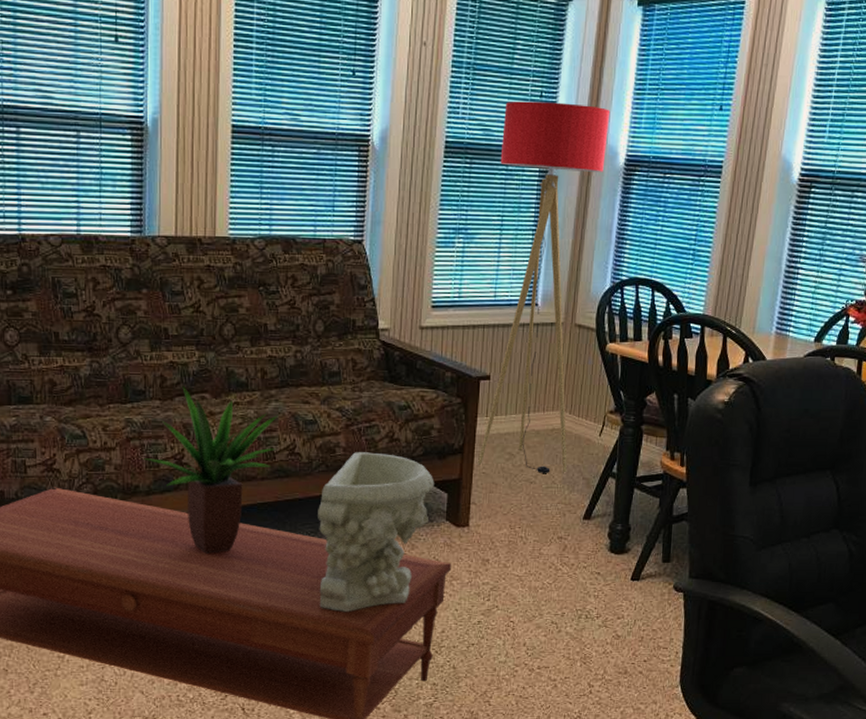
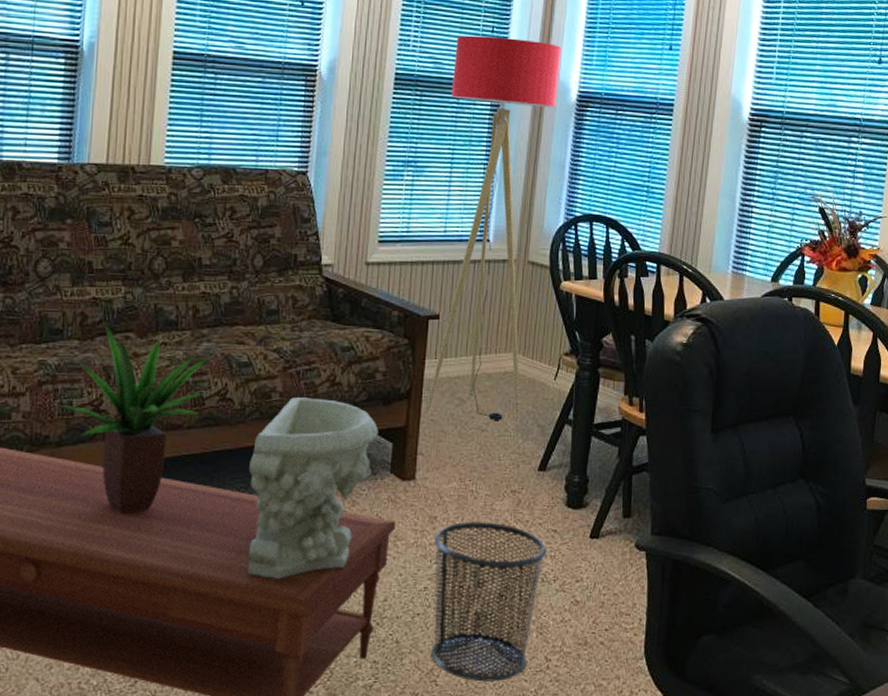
waste bin: none [485,565,591,703] -> present [431,522,547,682]

